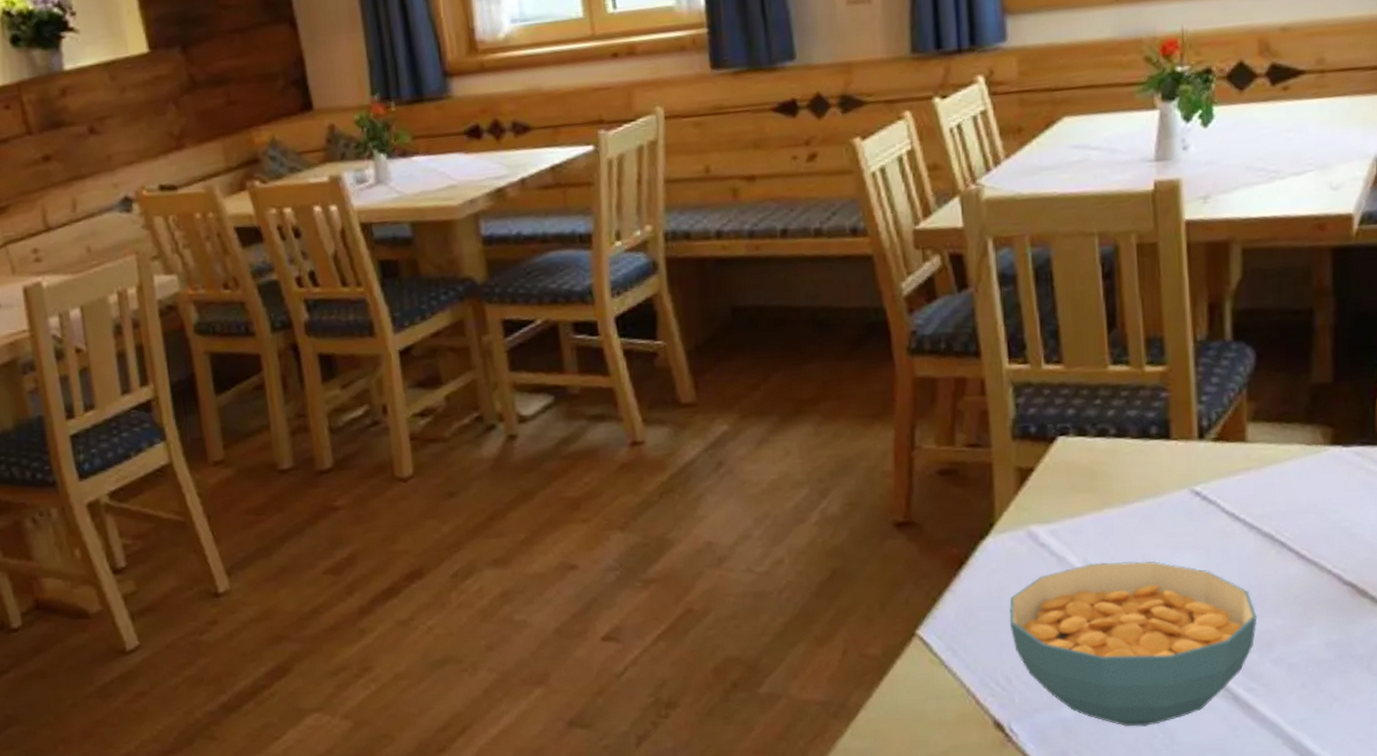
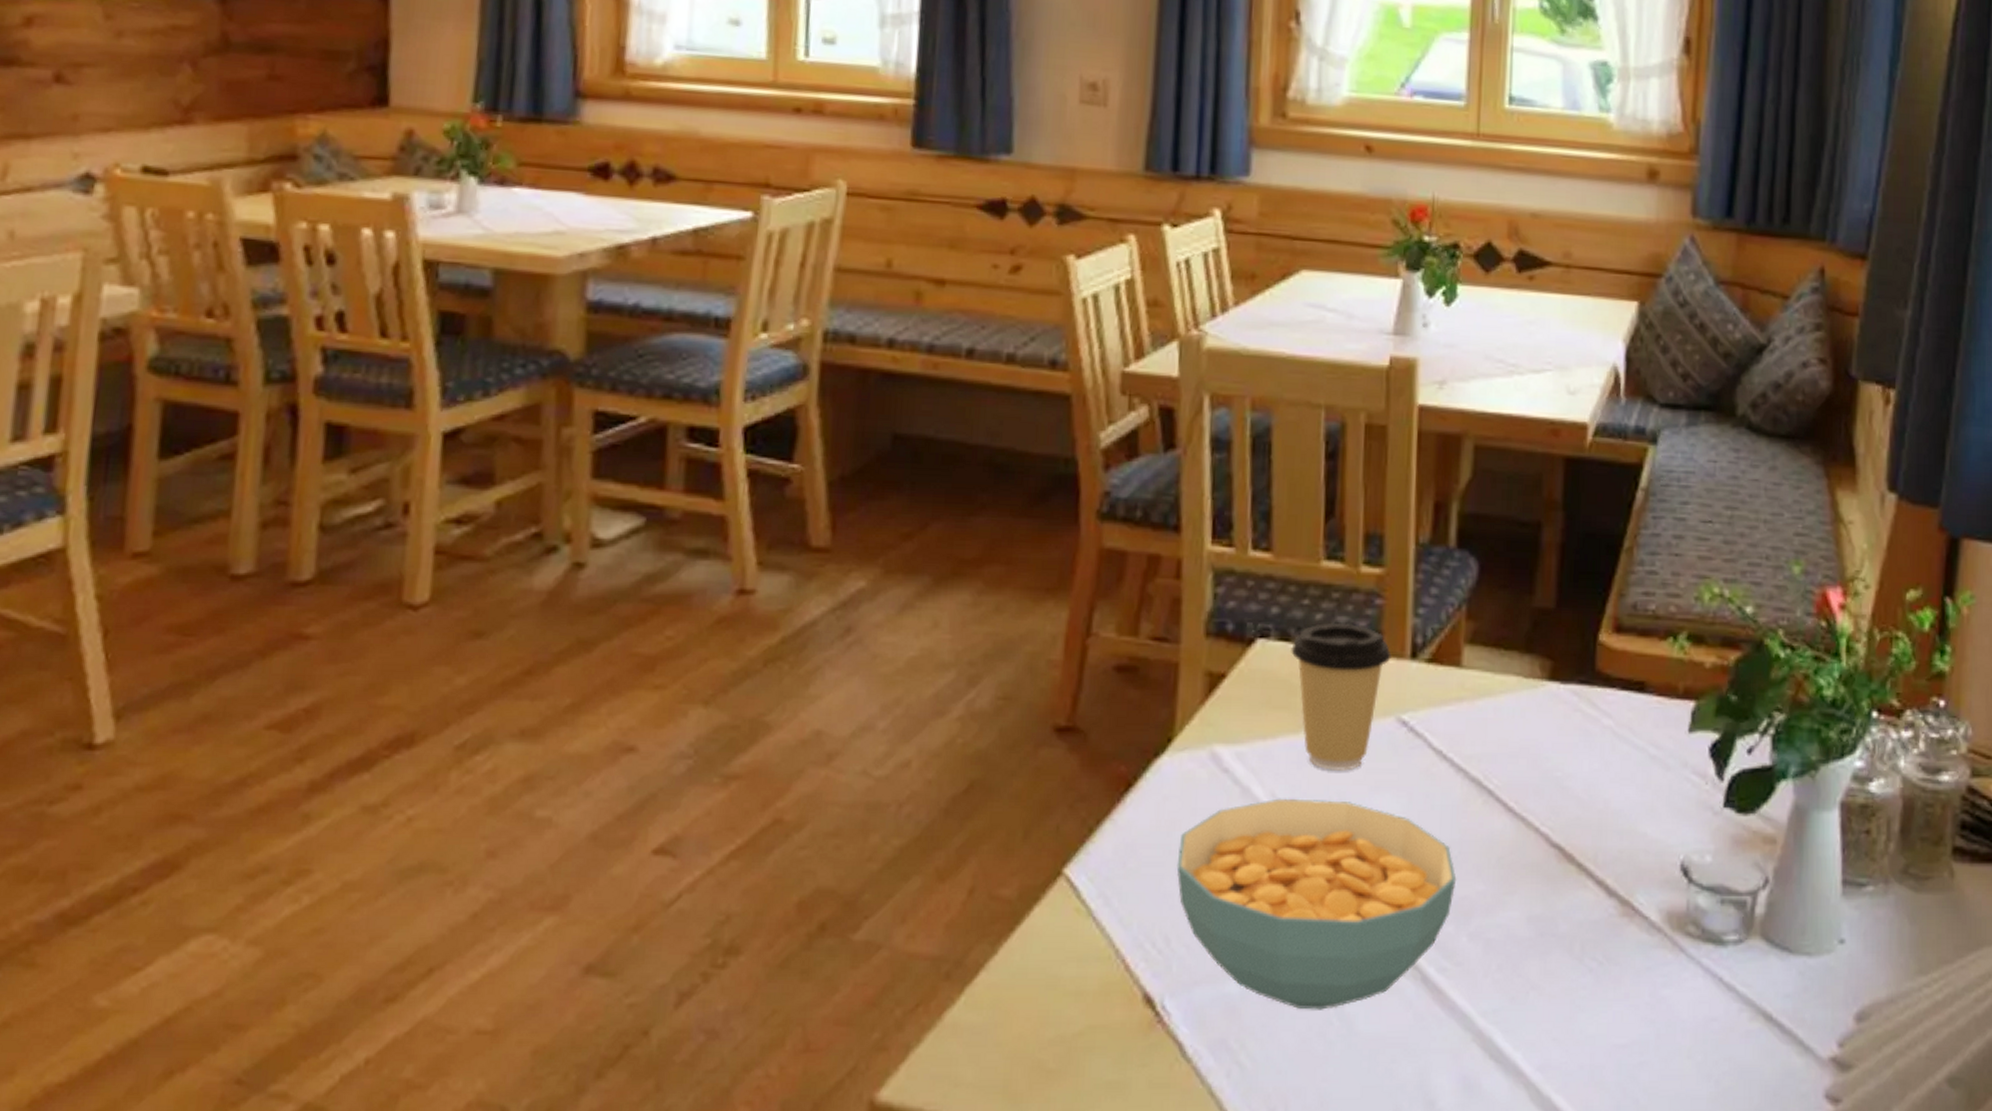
coffee cup: none [1089,415,1180,538] -> present [1291,622,1391,771]

